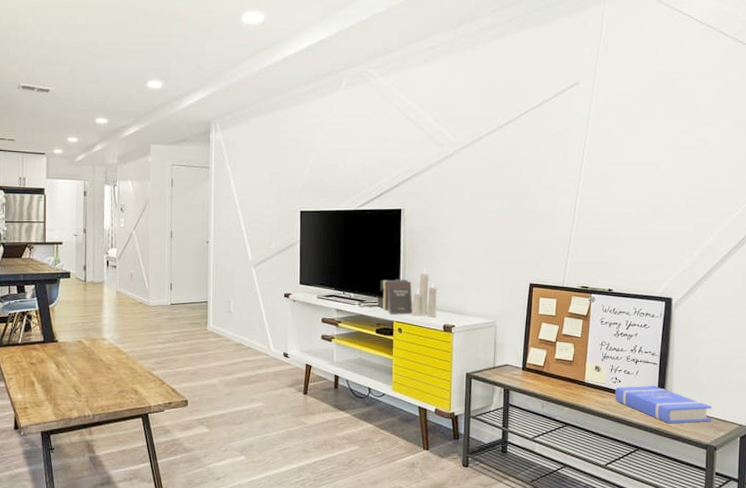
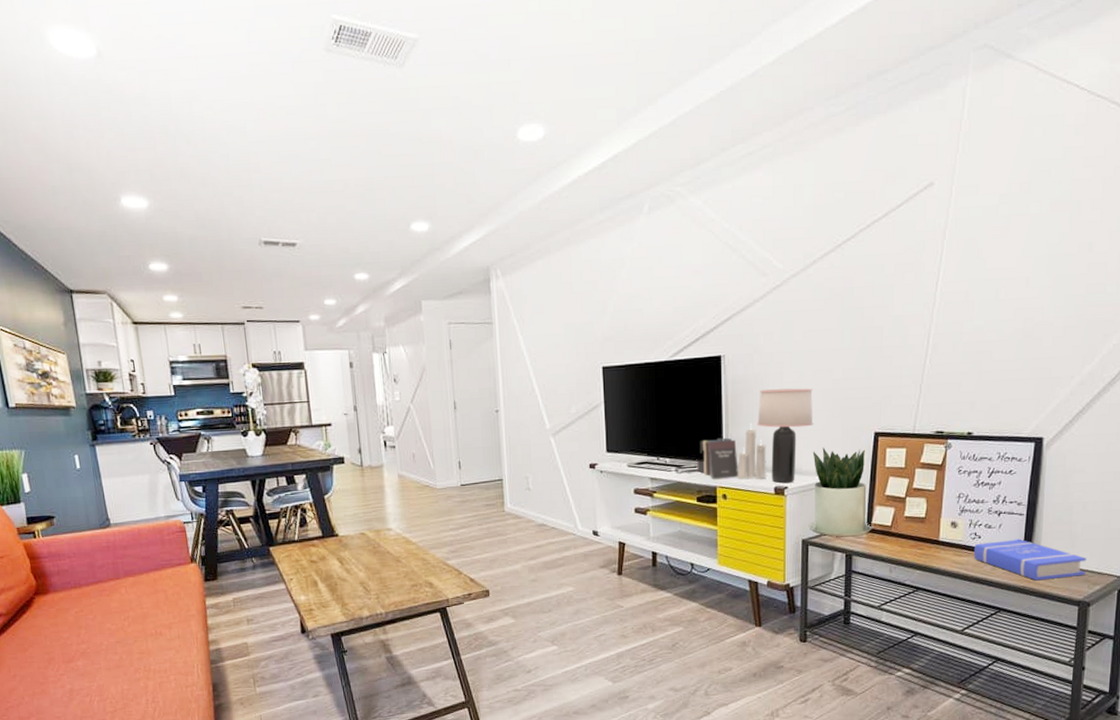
table lamp: none [429,240,478,322] -> present [756,388,814,483]
planter: none [472,294,527,374] -> present [808,448,872,537]

